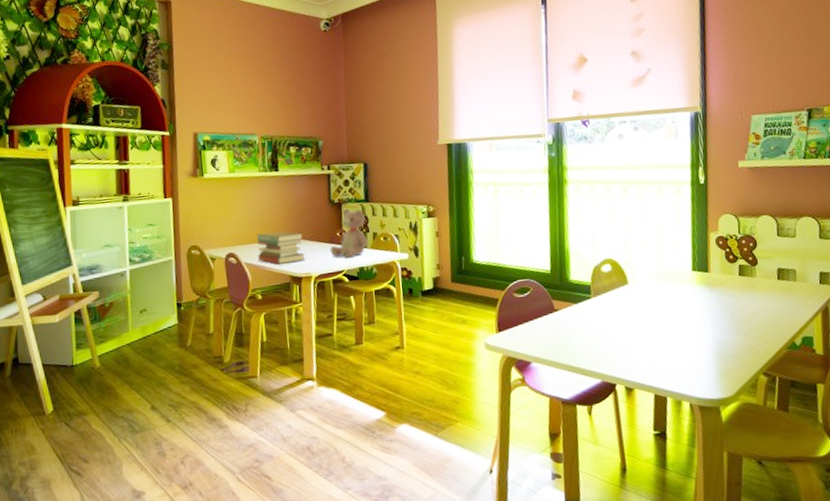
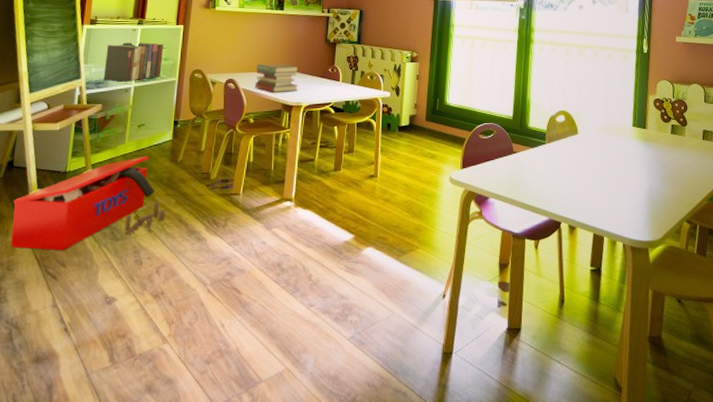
toy: none [25,342,182,447] -> present [10,155,166,250]
books: none [94,220,155,266] -> present [103,42,163,82]
teddy bear: present [329,209,368,258] -> none [321,49,356,92]

